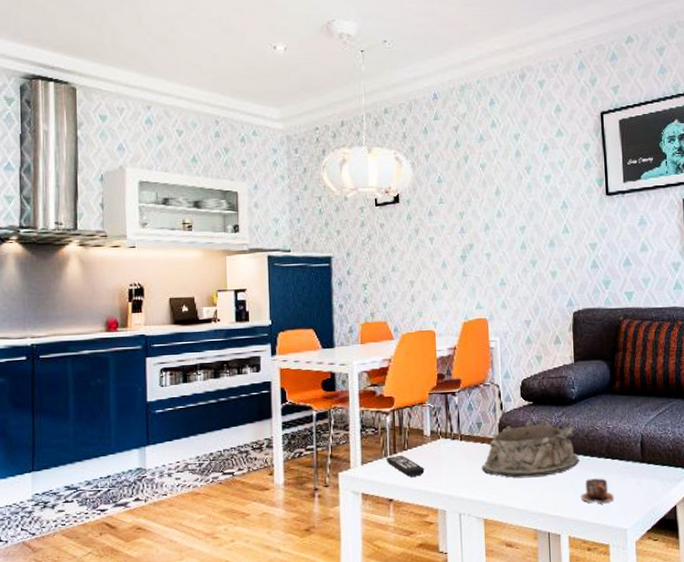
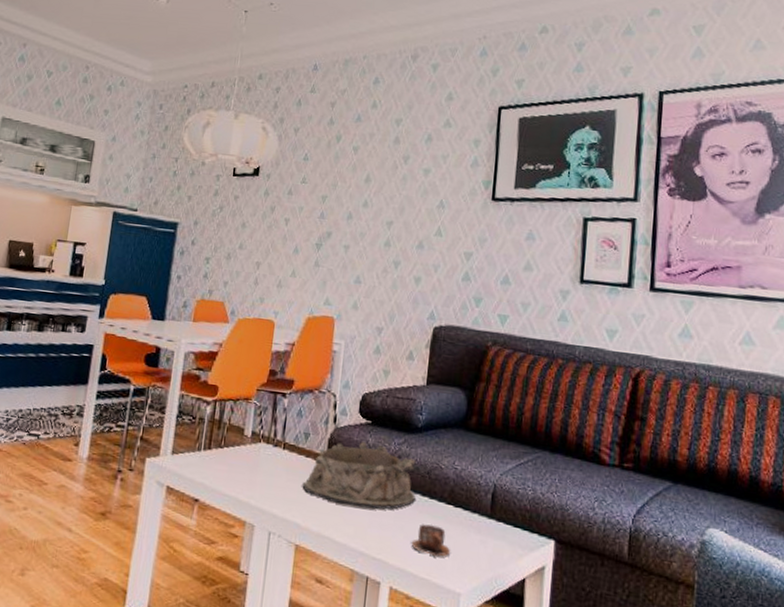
remote control: present [386,456,425,477] -> none [198,451,239,480]

